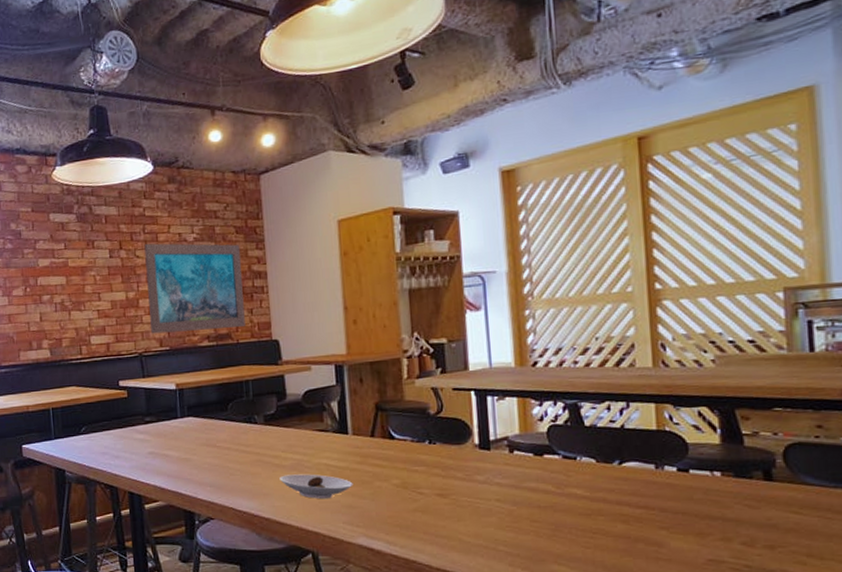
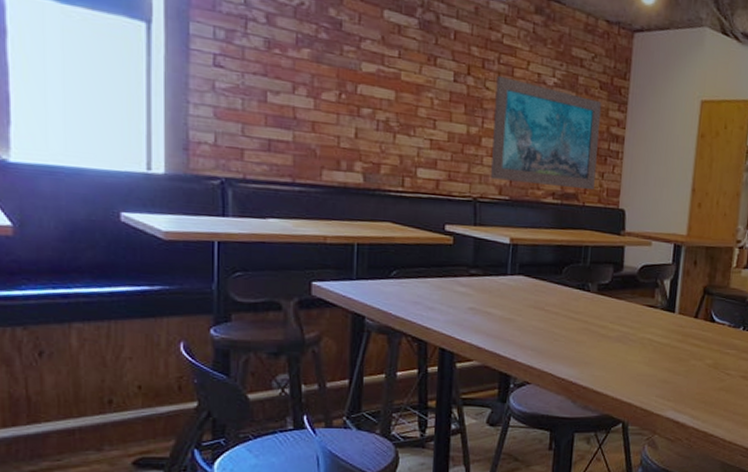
saucer: present [279,474,353,500] -> none [603,346,672,373]

